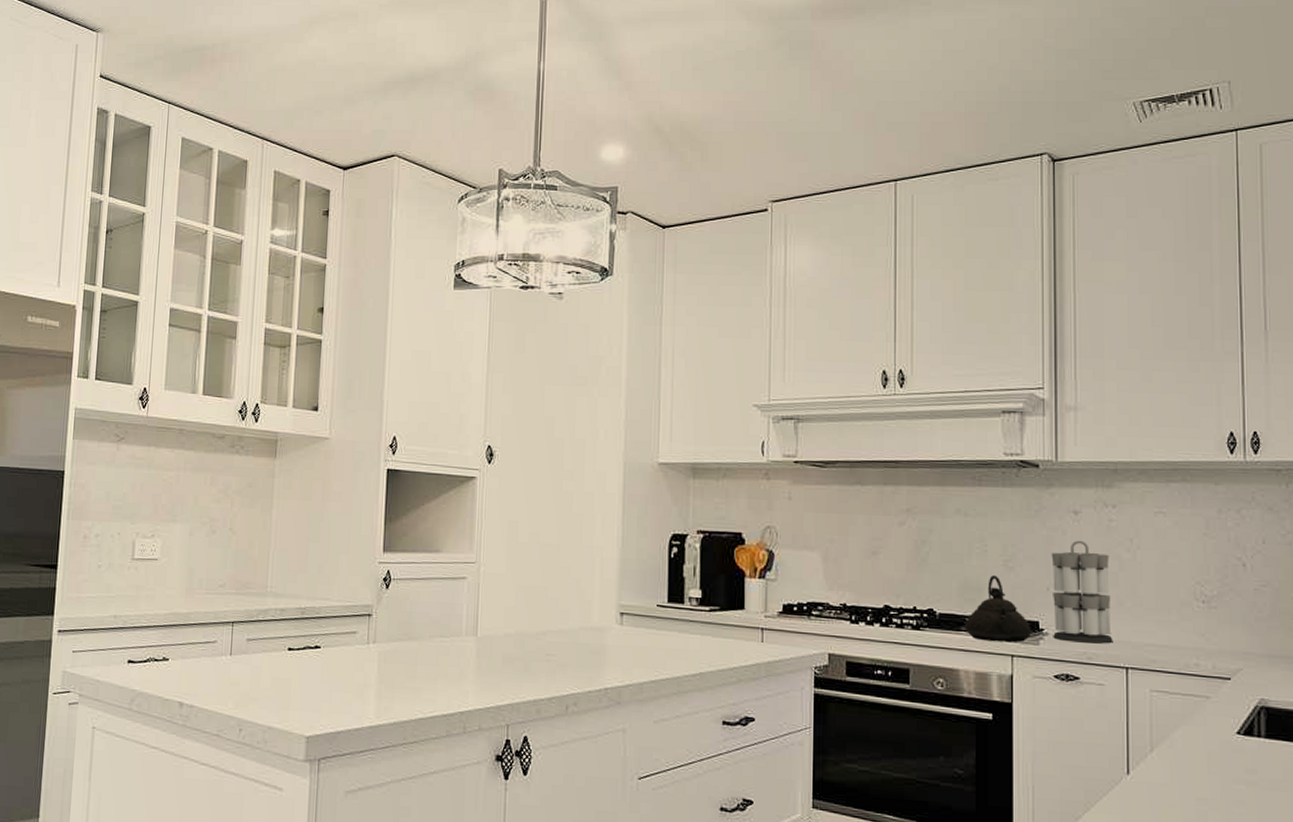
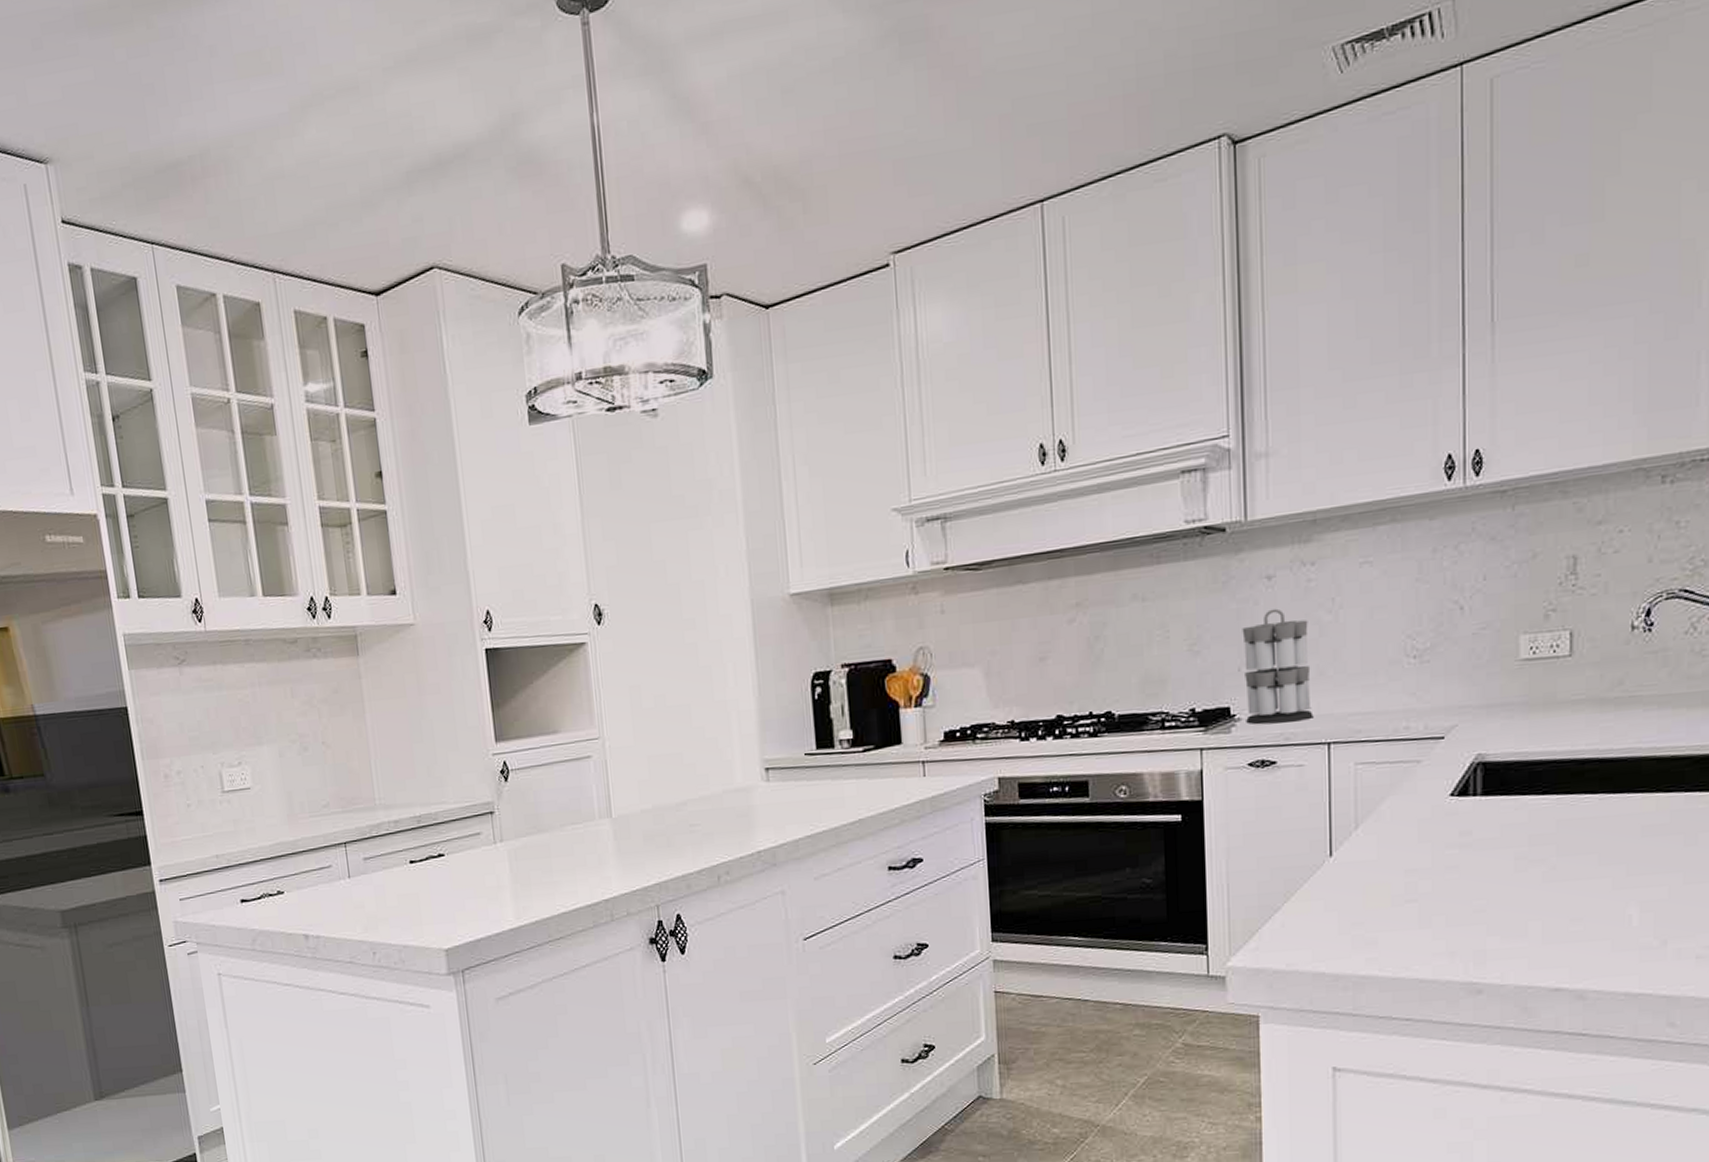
teakettle: present [964,575,1032,643] -> none [1147,663,1223,739]

